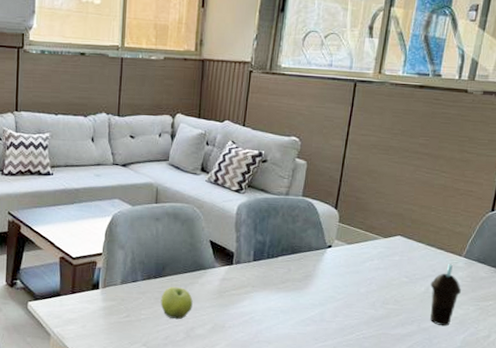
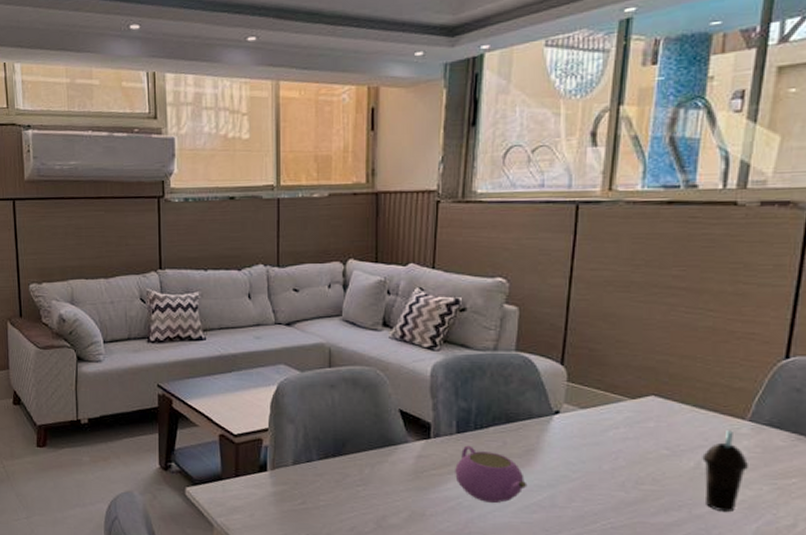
fruit: present [160,286,193,320] -> none [342,466,382,507]
teapot: none [250,271,304,318] -> present [455,445,528,503]

